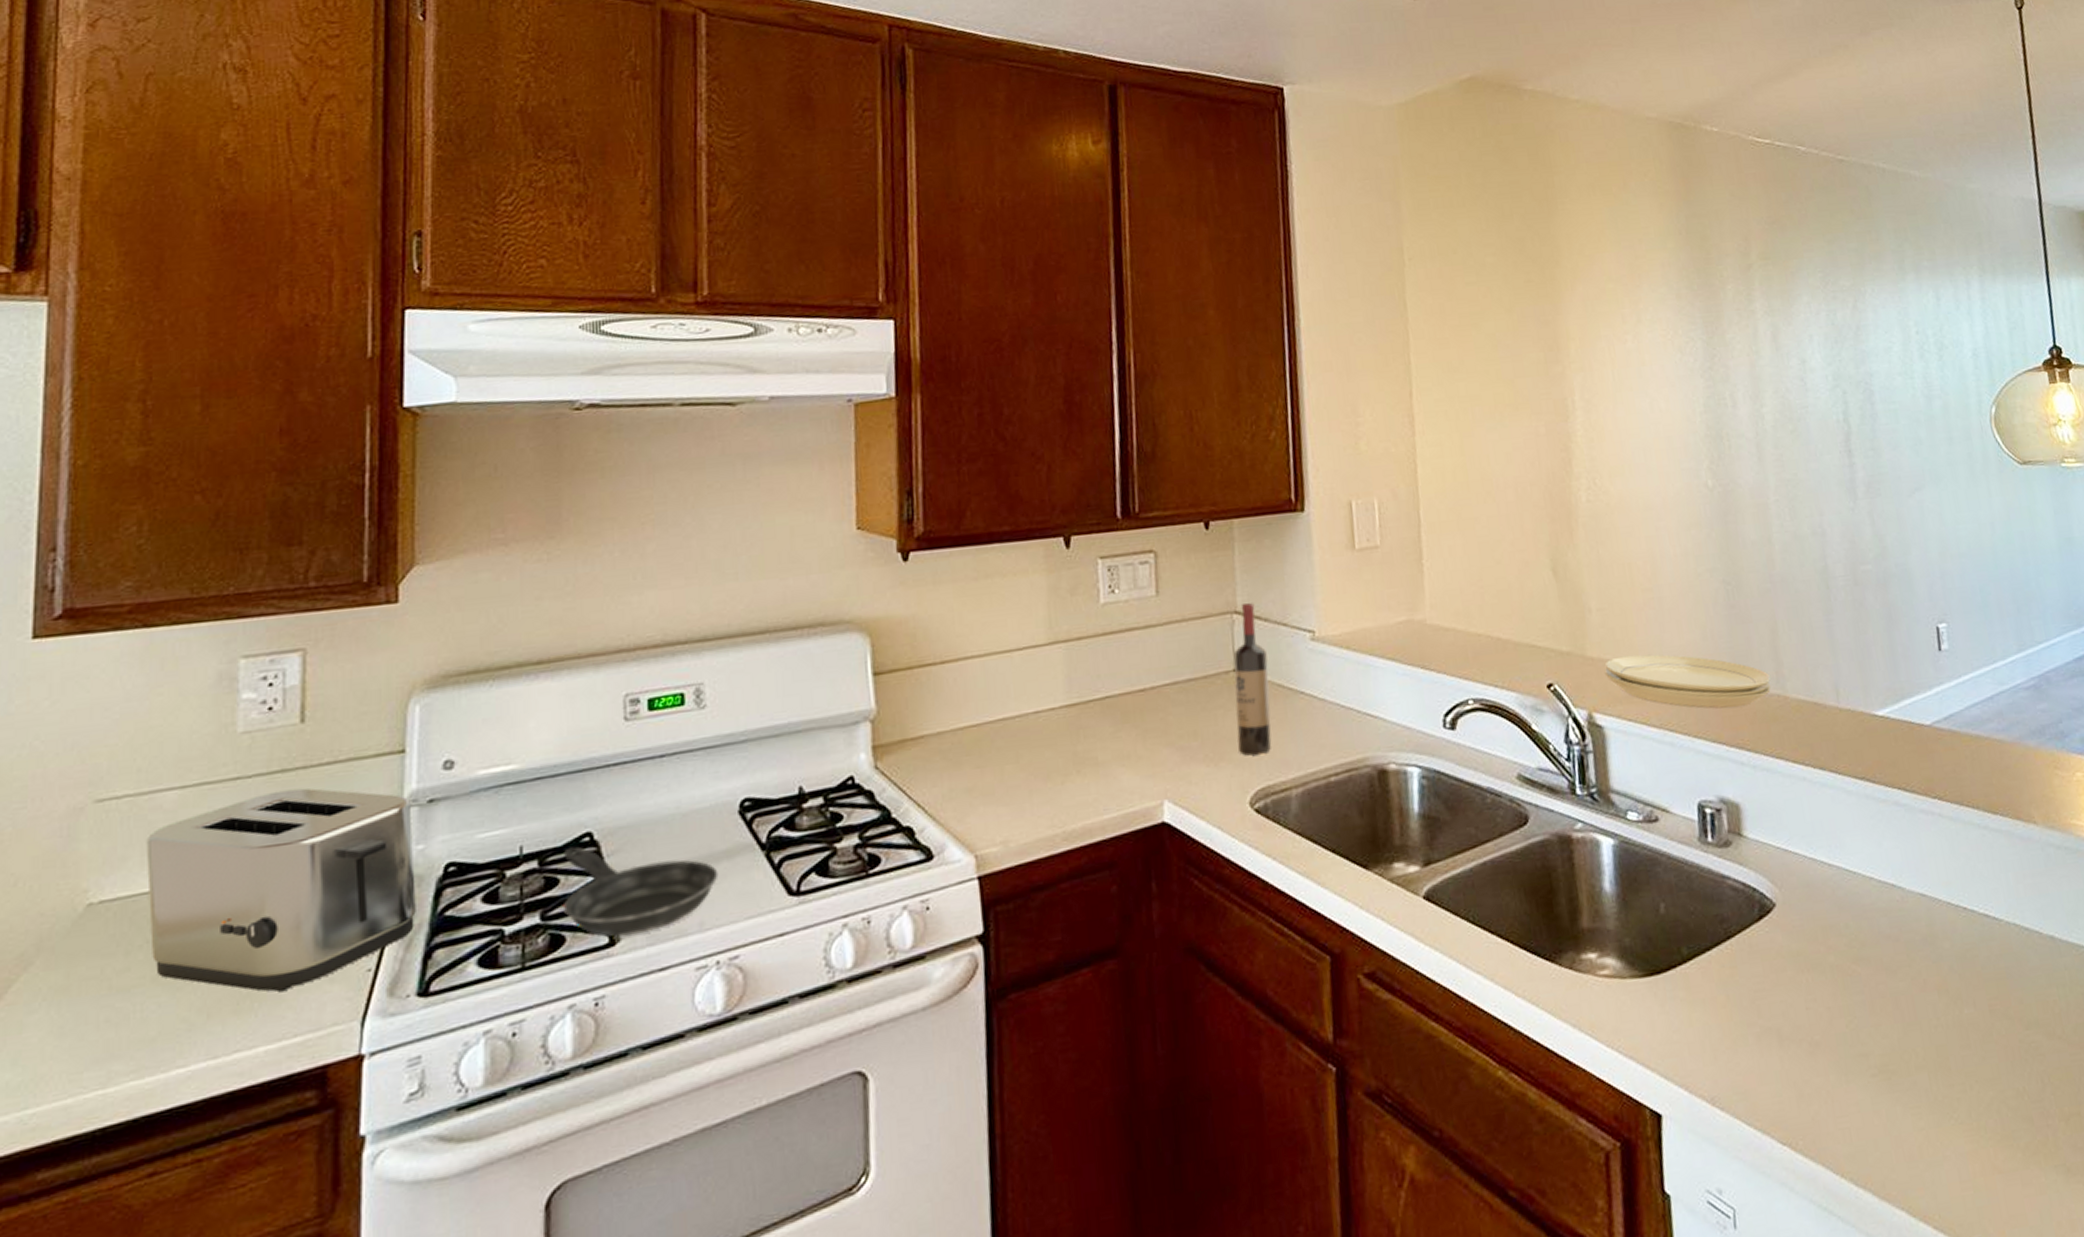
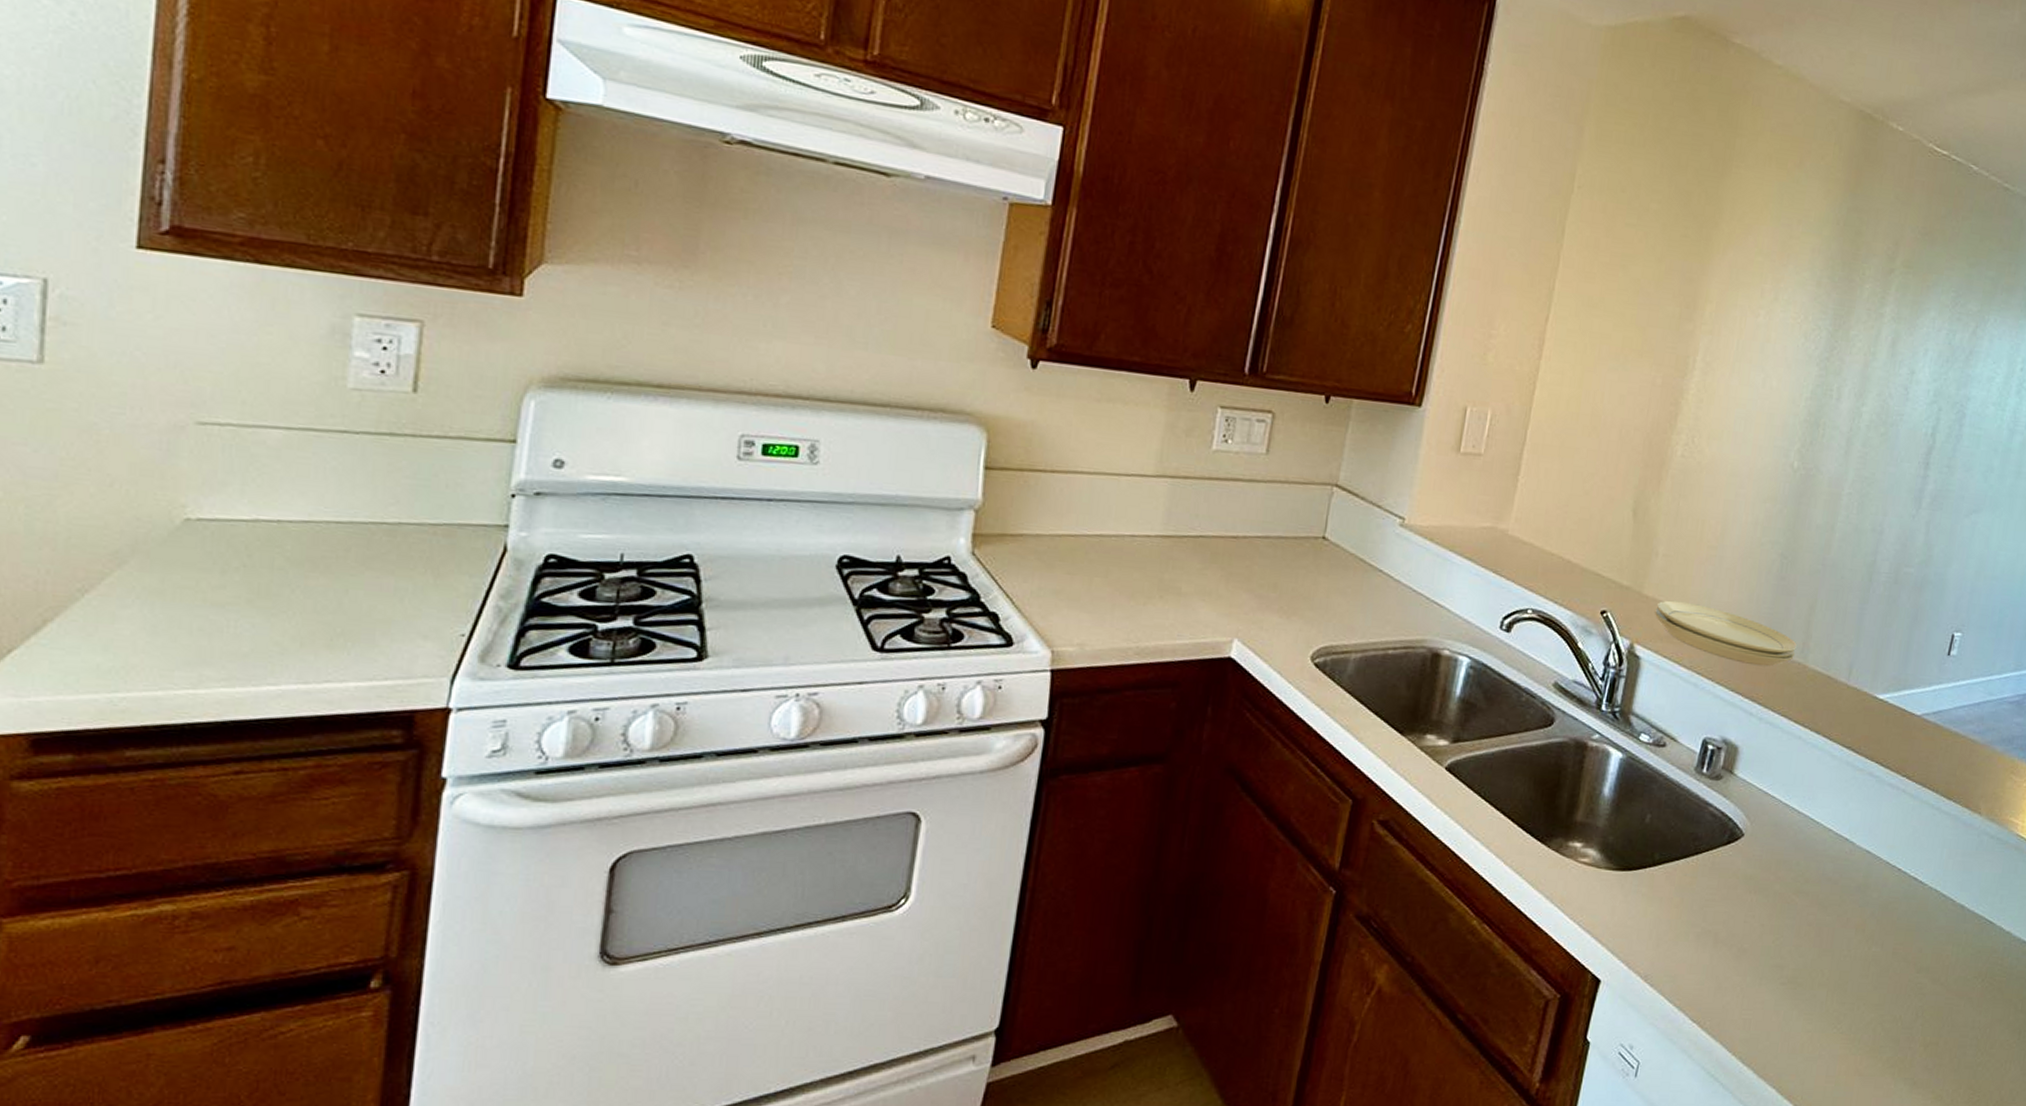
toaster: present [146,788,416,993] -> none [247,452,518,638]
frying pan: present [564,846,719,937] -> none [657,564,809,656]
wine bottle: present [1233,603,1272,756] -> none [1311,479,1357,617]

